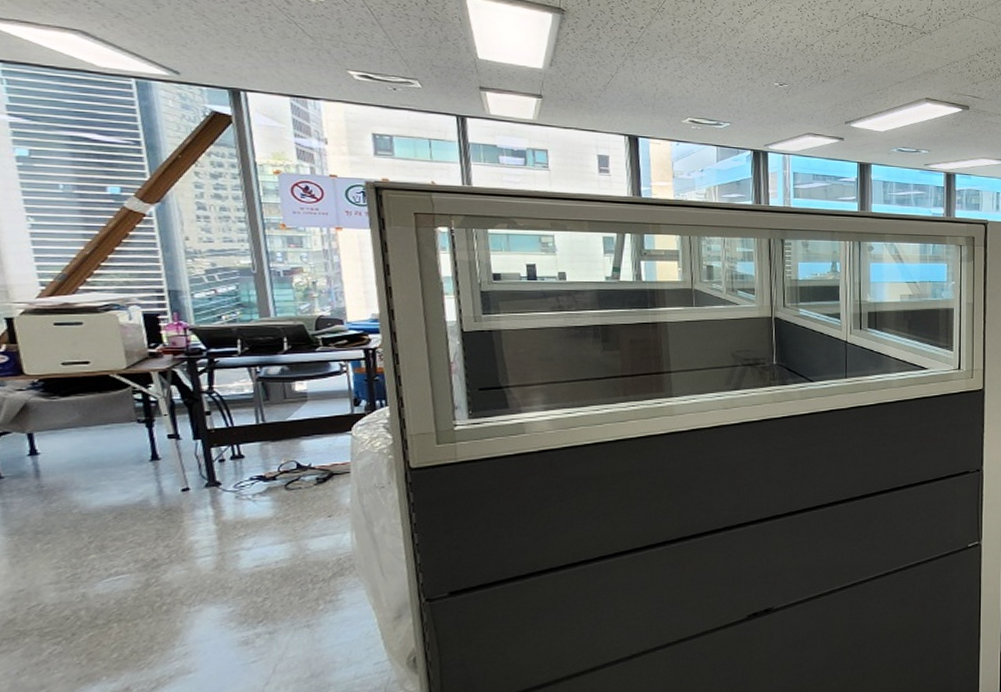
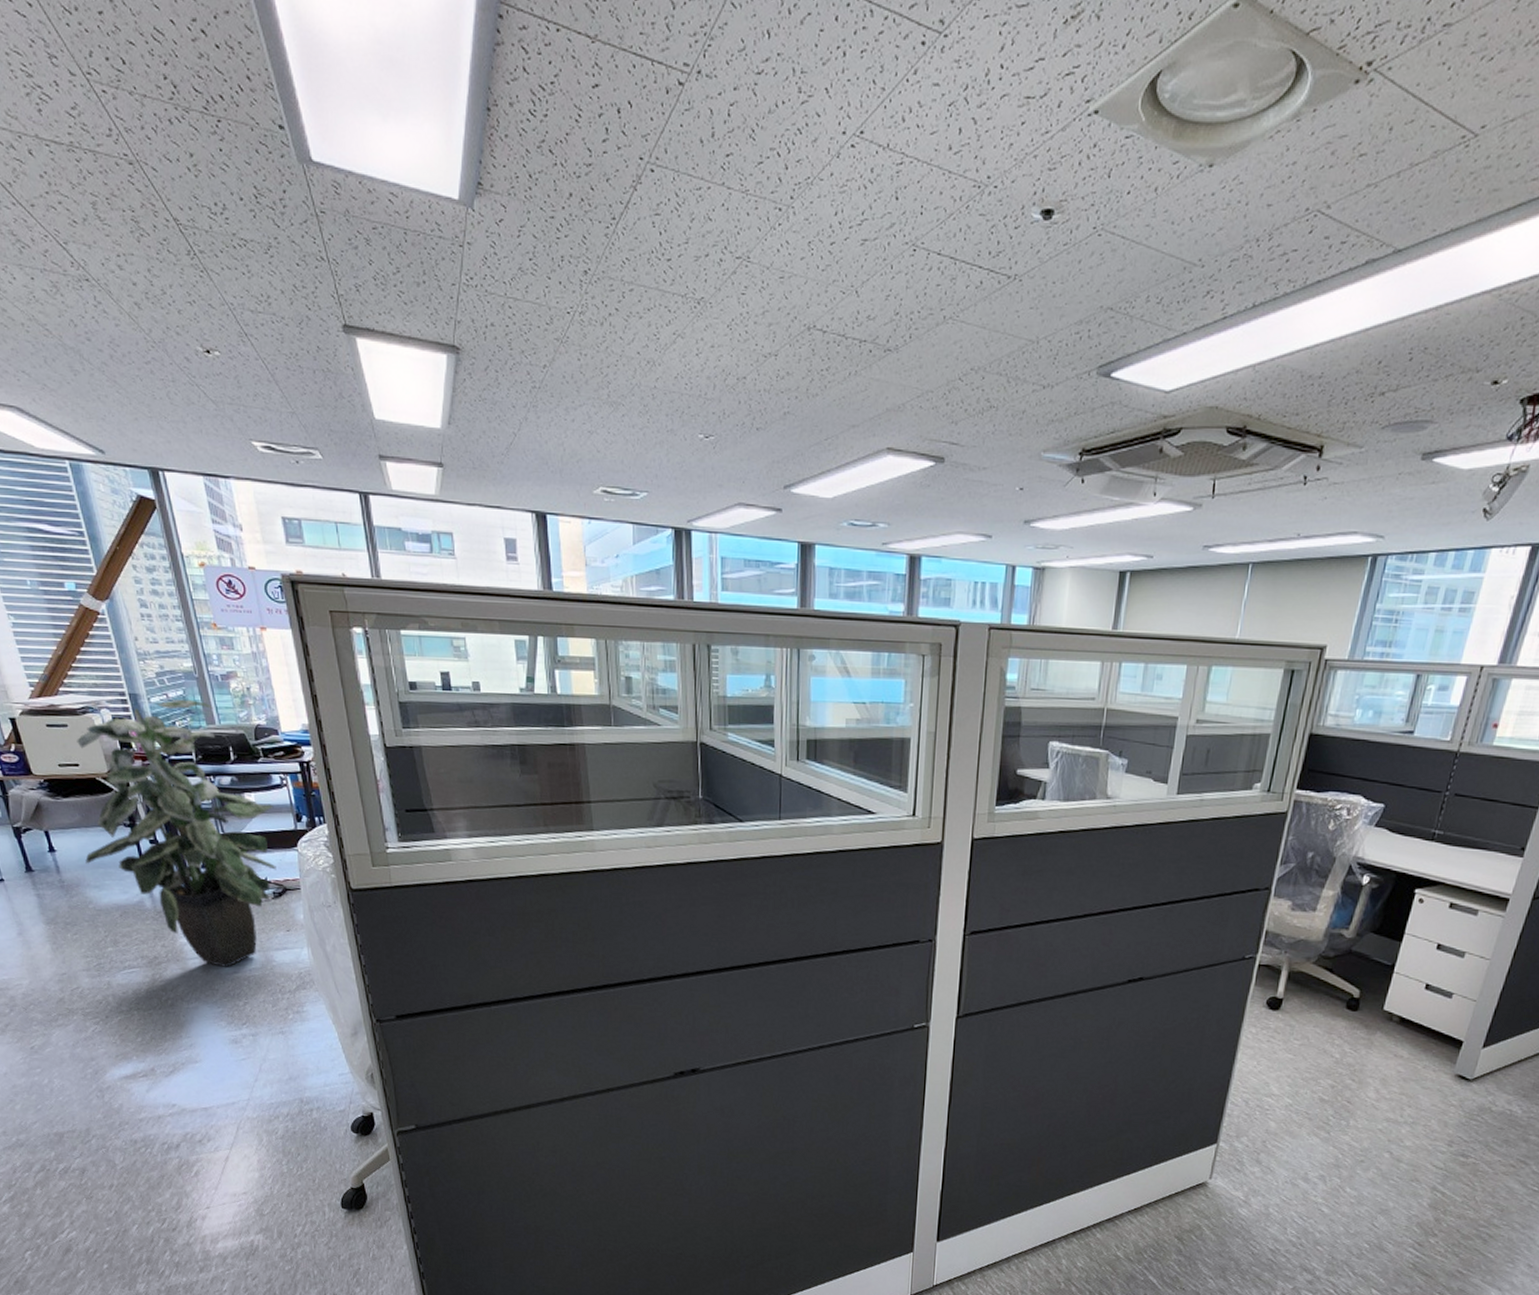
indoor plant: none [77,294,329,562] -> present [77,699,276,967]

